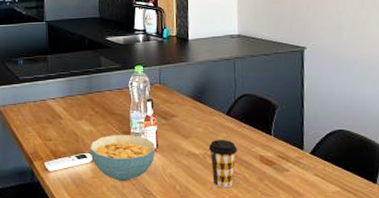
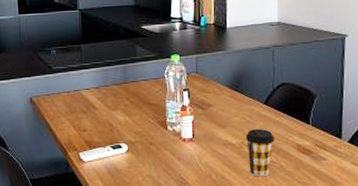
cereal bowl: present [89,134,155,181] -> none [125,124,192,171]

